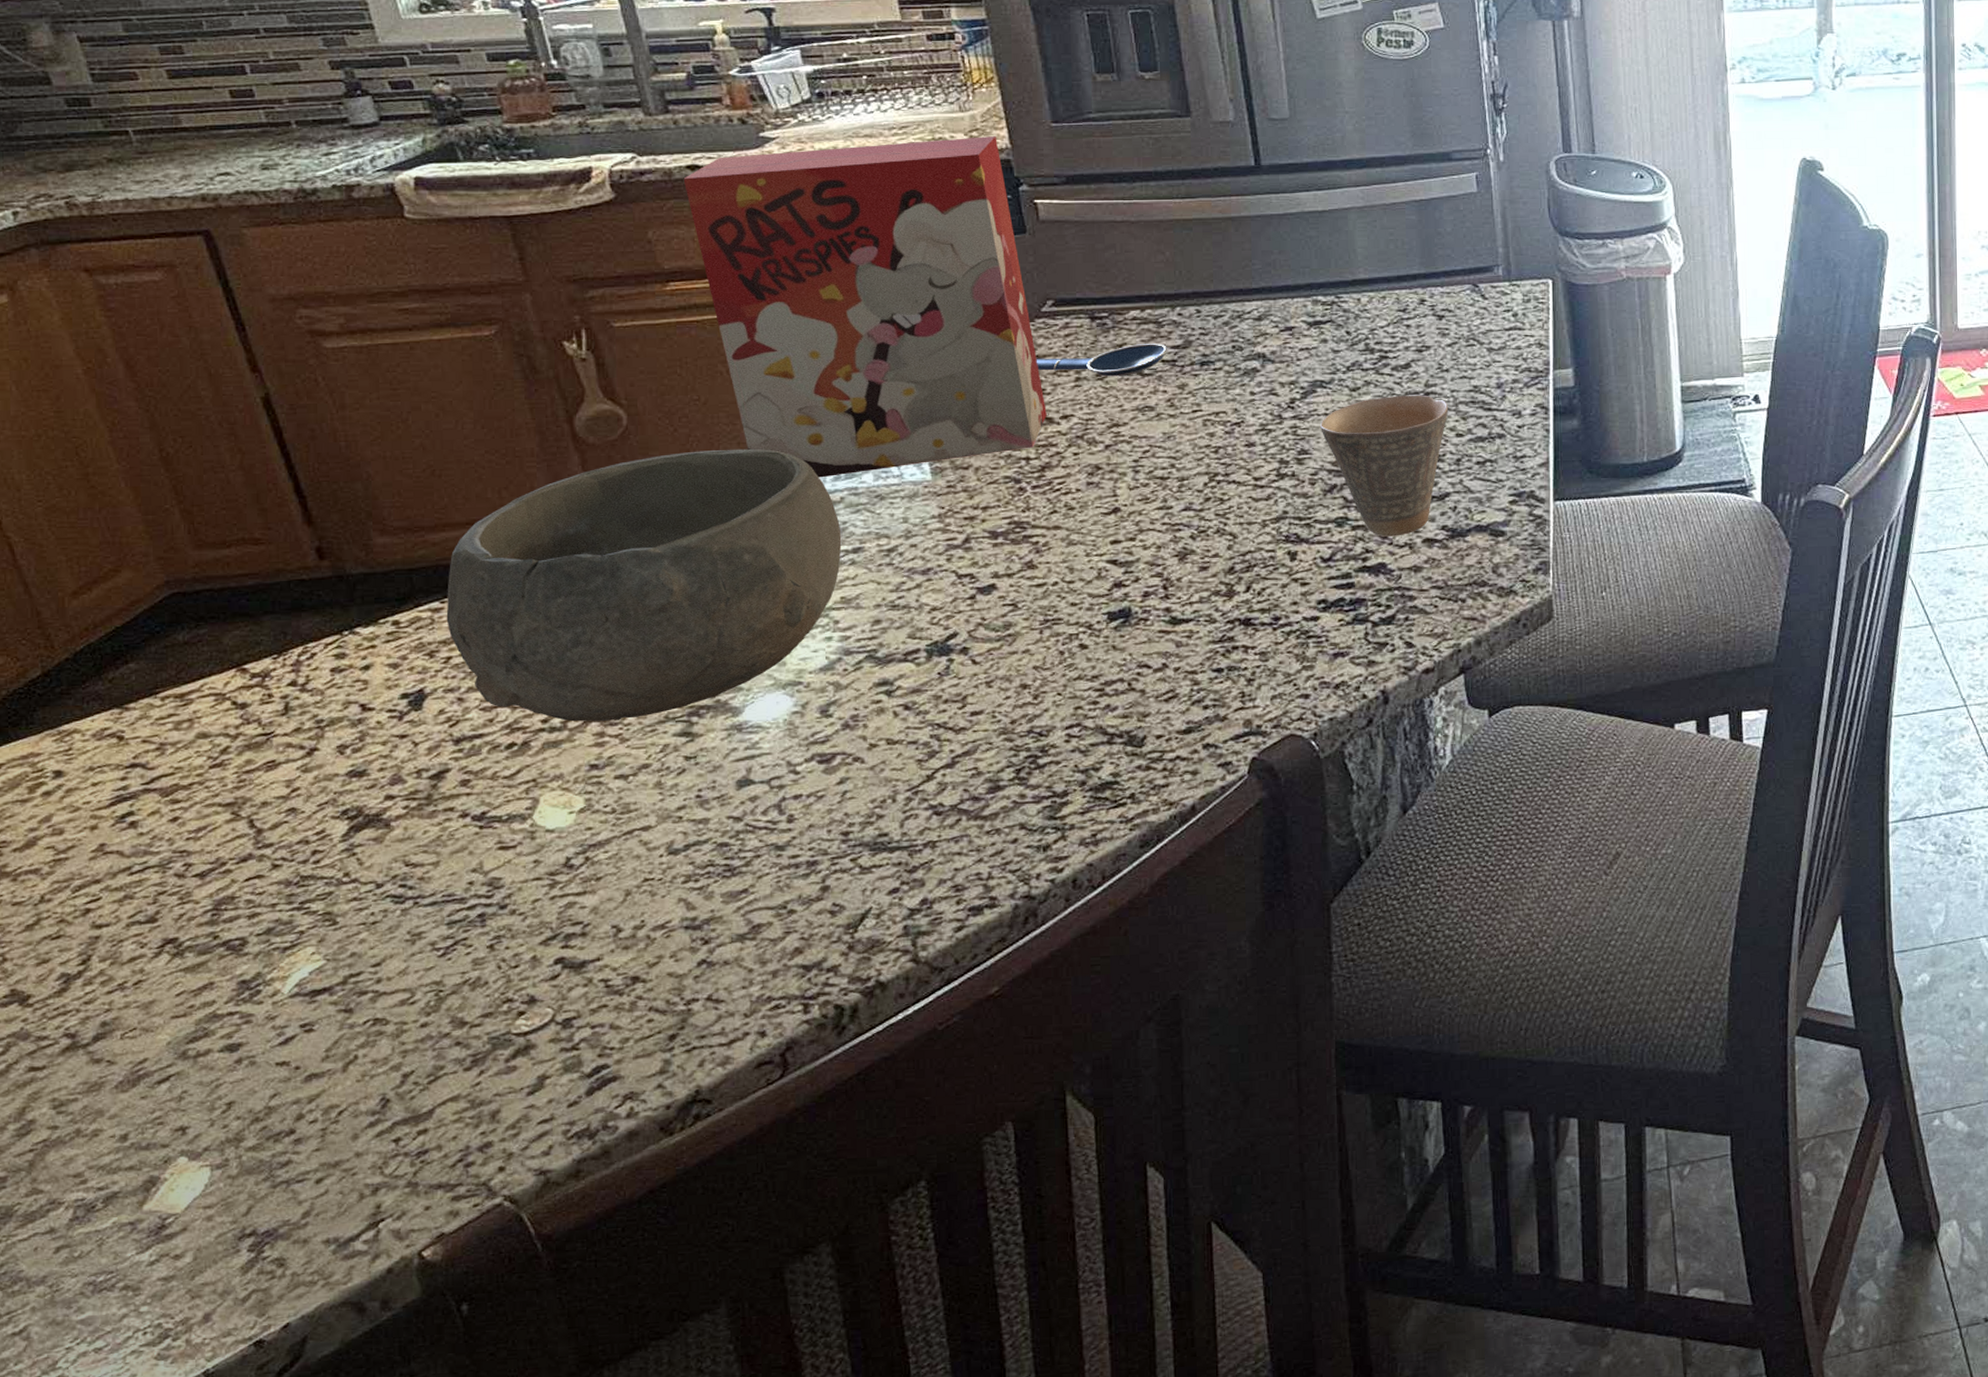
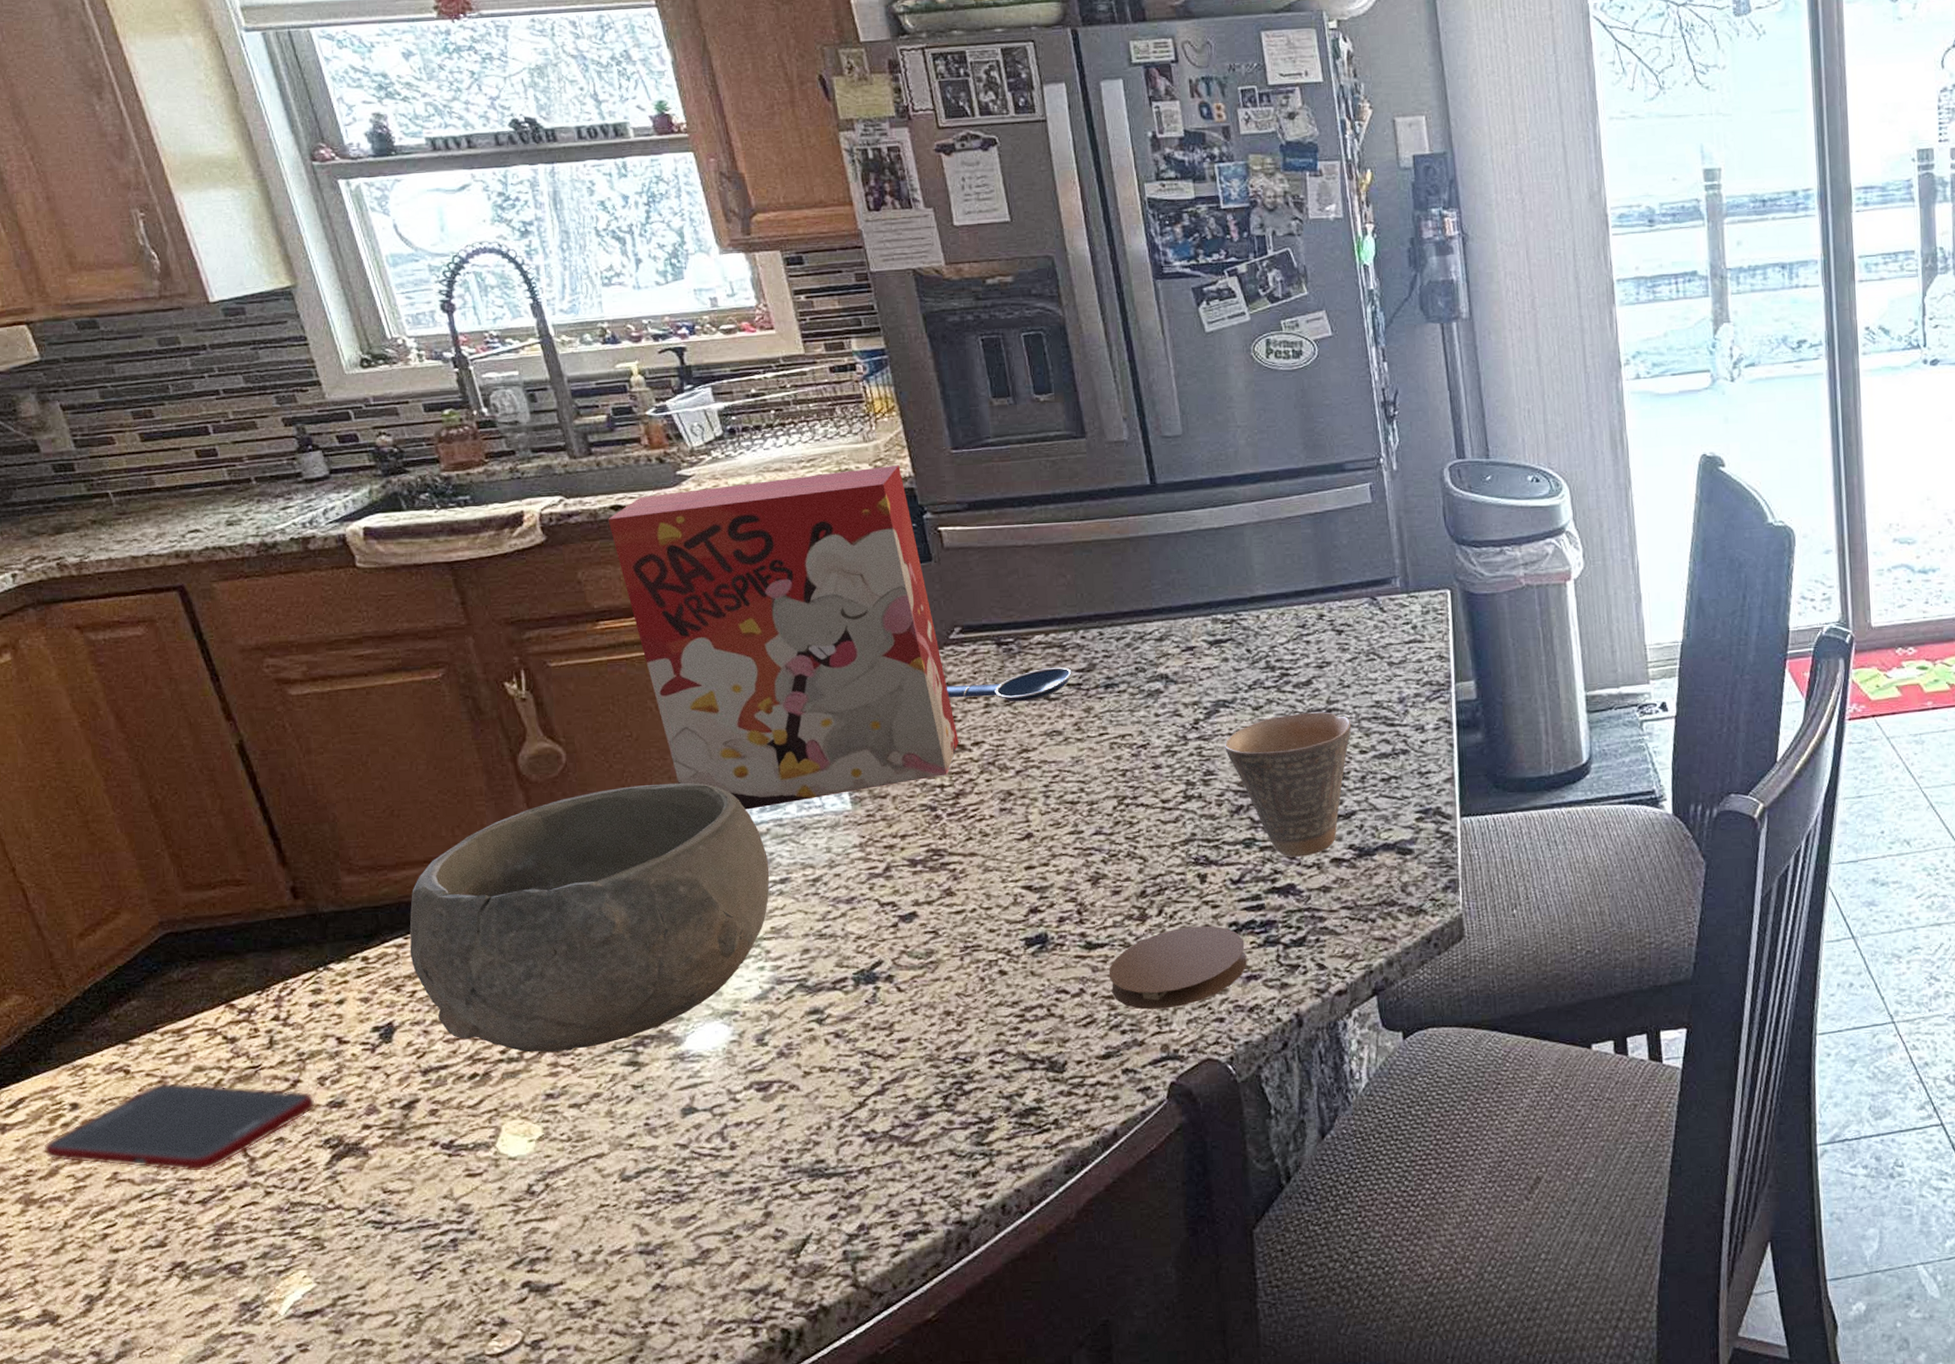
cell phone: none [20,749,335,844] -> present [43,1082,316,1172]
coaster: none [1193,603,1334,685] -> present [1108,925,1247,1010]

